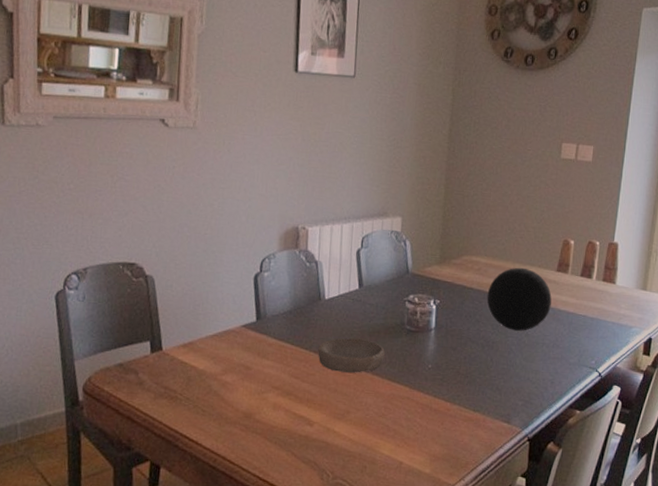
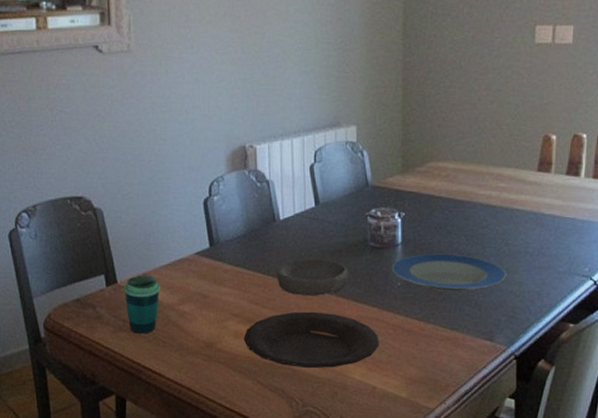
cup: none [168,344,205,402] -> present [123,275,160,334]
plate: none [281,387,409,443] -> present [243,311,379,369]
plate: none [424,339,525,376] -> present [391,253,507,291]
decorative orb: present [486,267,552,331] -> none [458,170,533,240]

